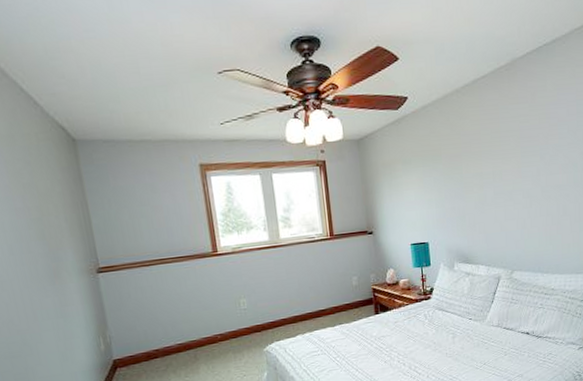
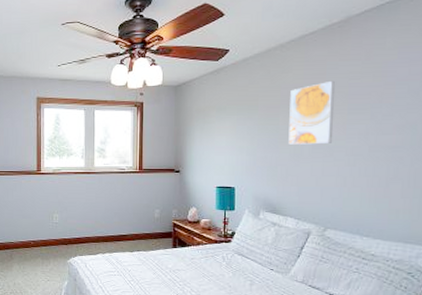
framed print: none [469,124,510,193] -> present [288,80,335,145]

